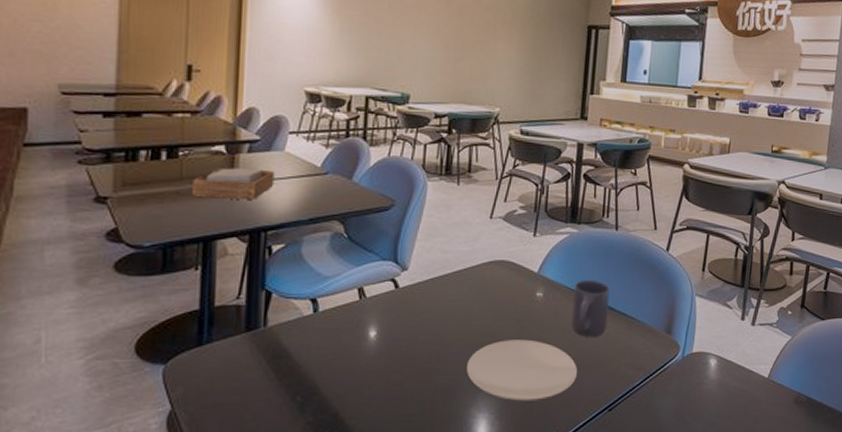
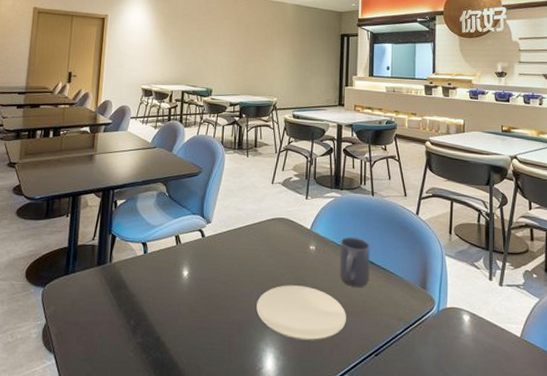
napkin holder: present [192,167,275,199] -> none [67,142,121,166]

